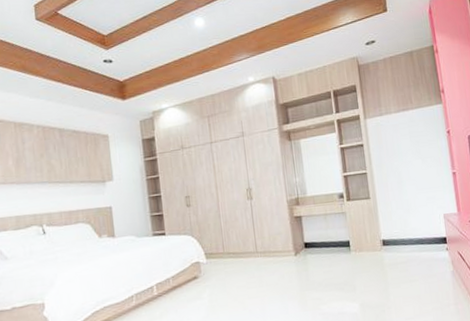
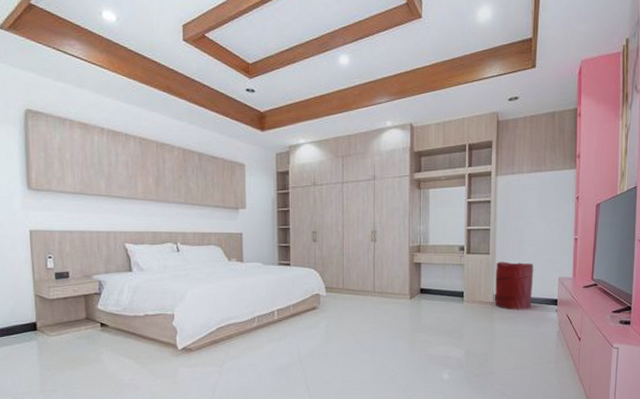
laundry hamper: none [378,203,421,255] -> present [495,261,534,310]

